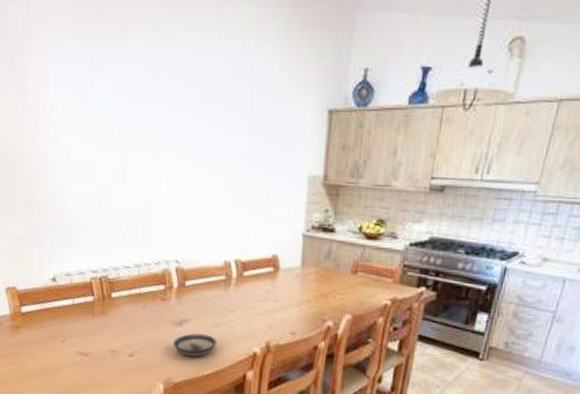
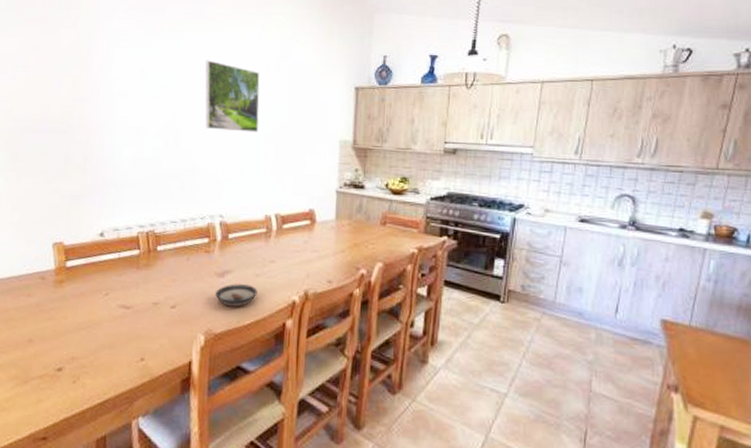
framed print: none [154,78,217,167] -> present [205,60,260,133]

